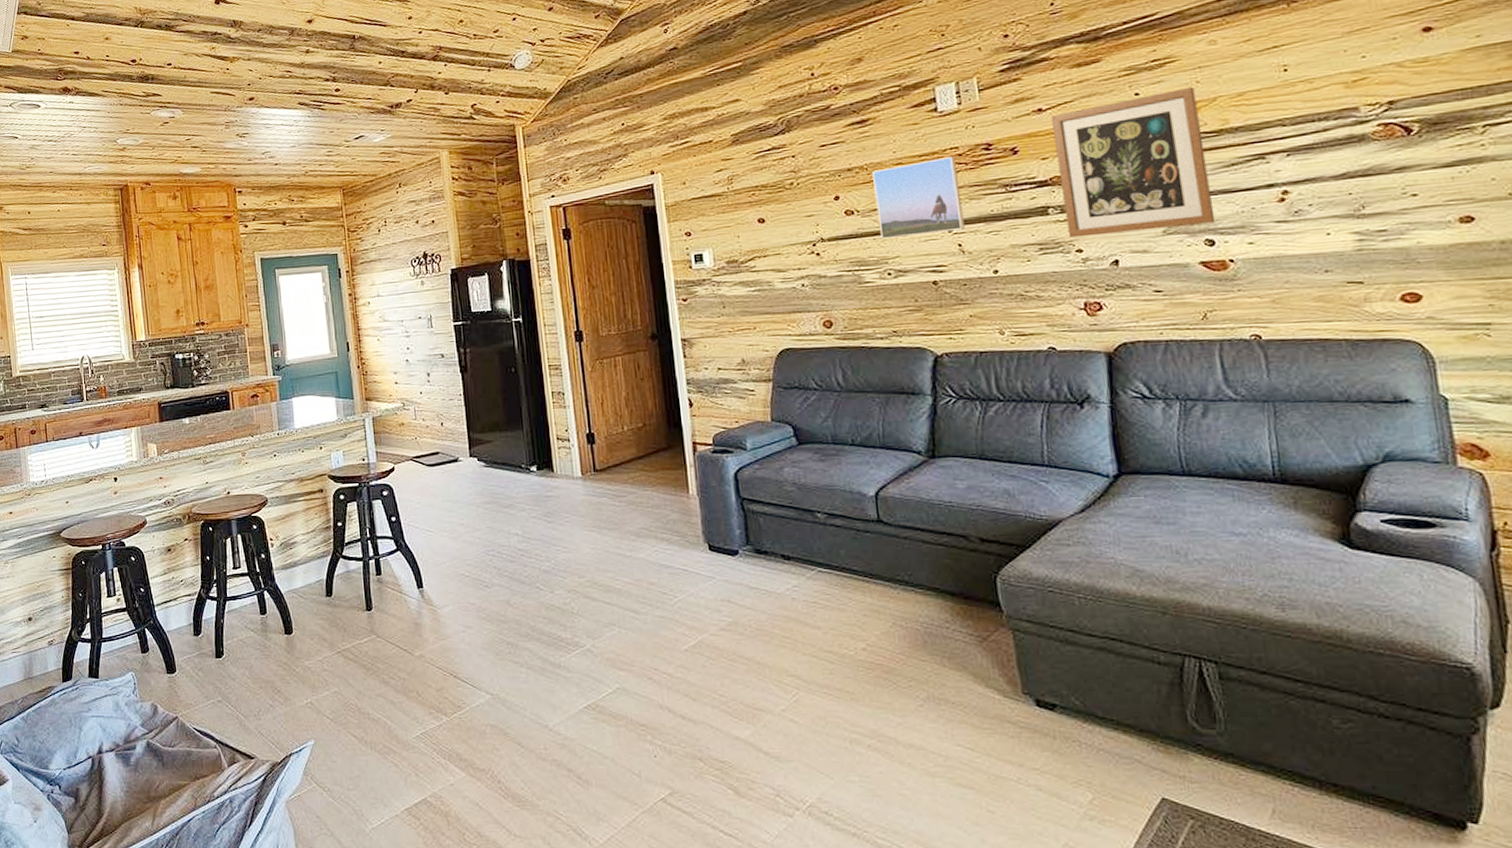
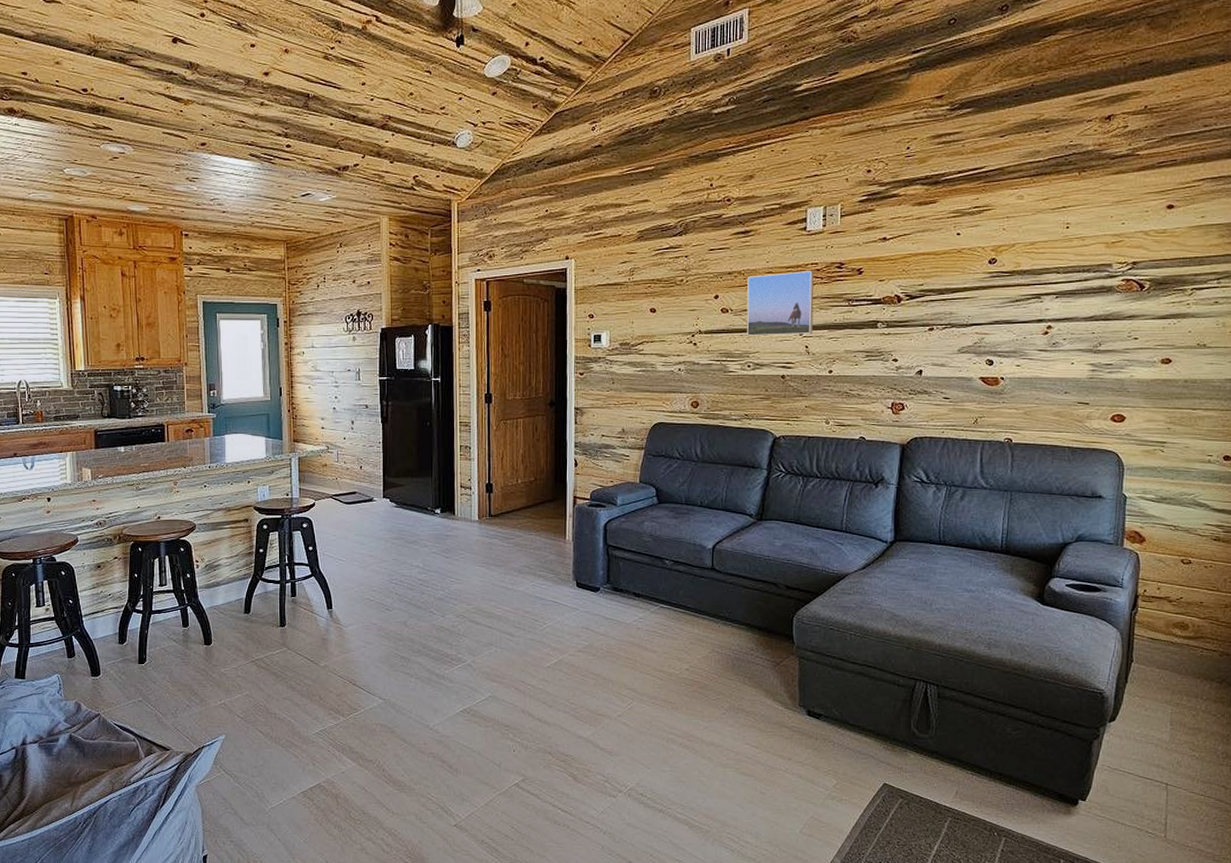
wall art: present [1050,86,1216,238] -> none [889,233,1001,349]

